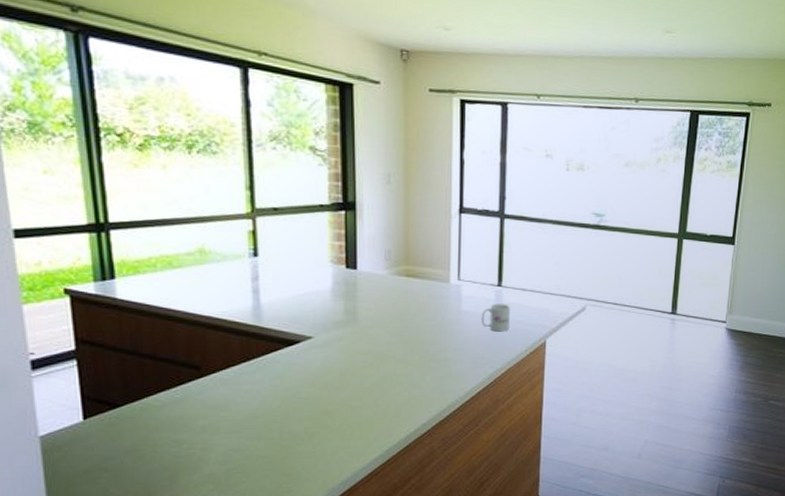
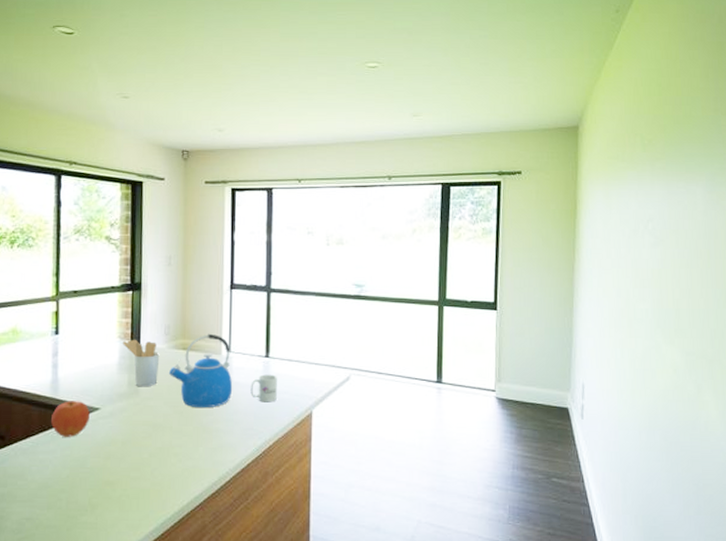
fruit: none [256,329,301,367] -> present [51,401,90,437]
utensil holder: none [336,264,380,315] -> present [123,339,160,387]
kettle: none [391,260,462,337] -> present [169,333,233,408]

